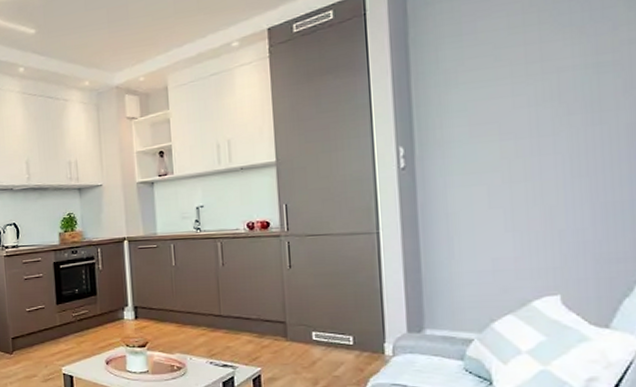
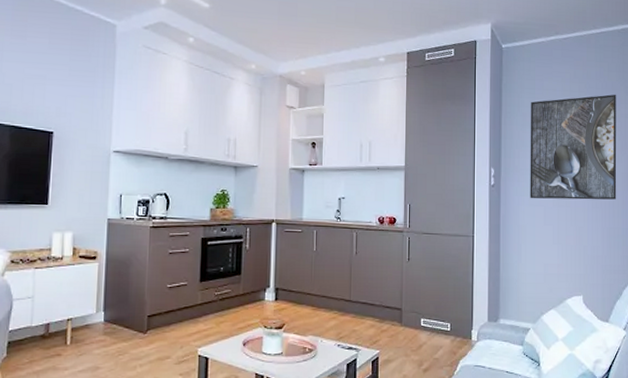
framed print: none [456,15,616,178] -> present [530,94,617,200]

